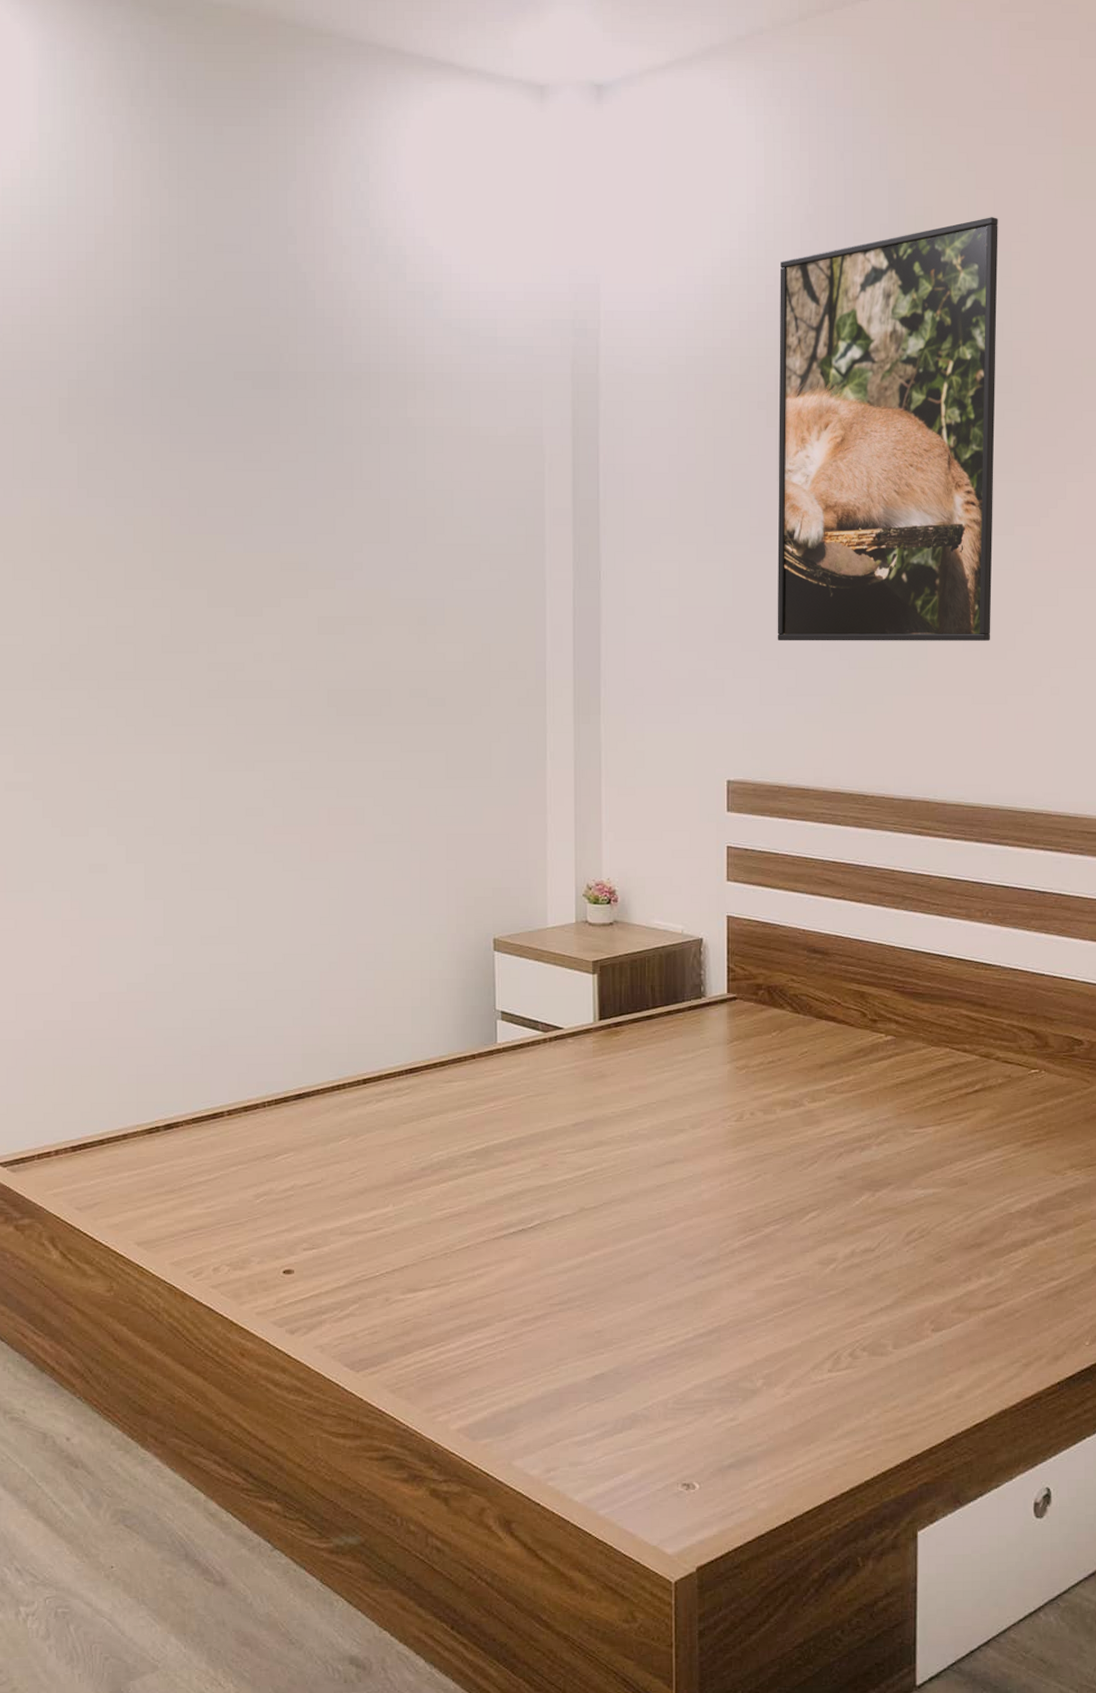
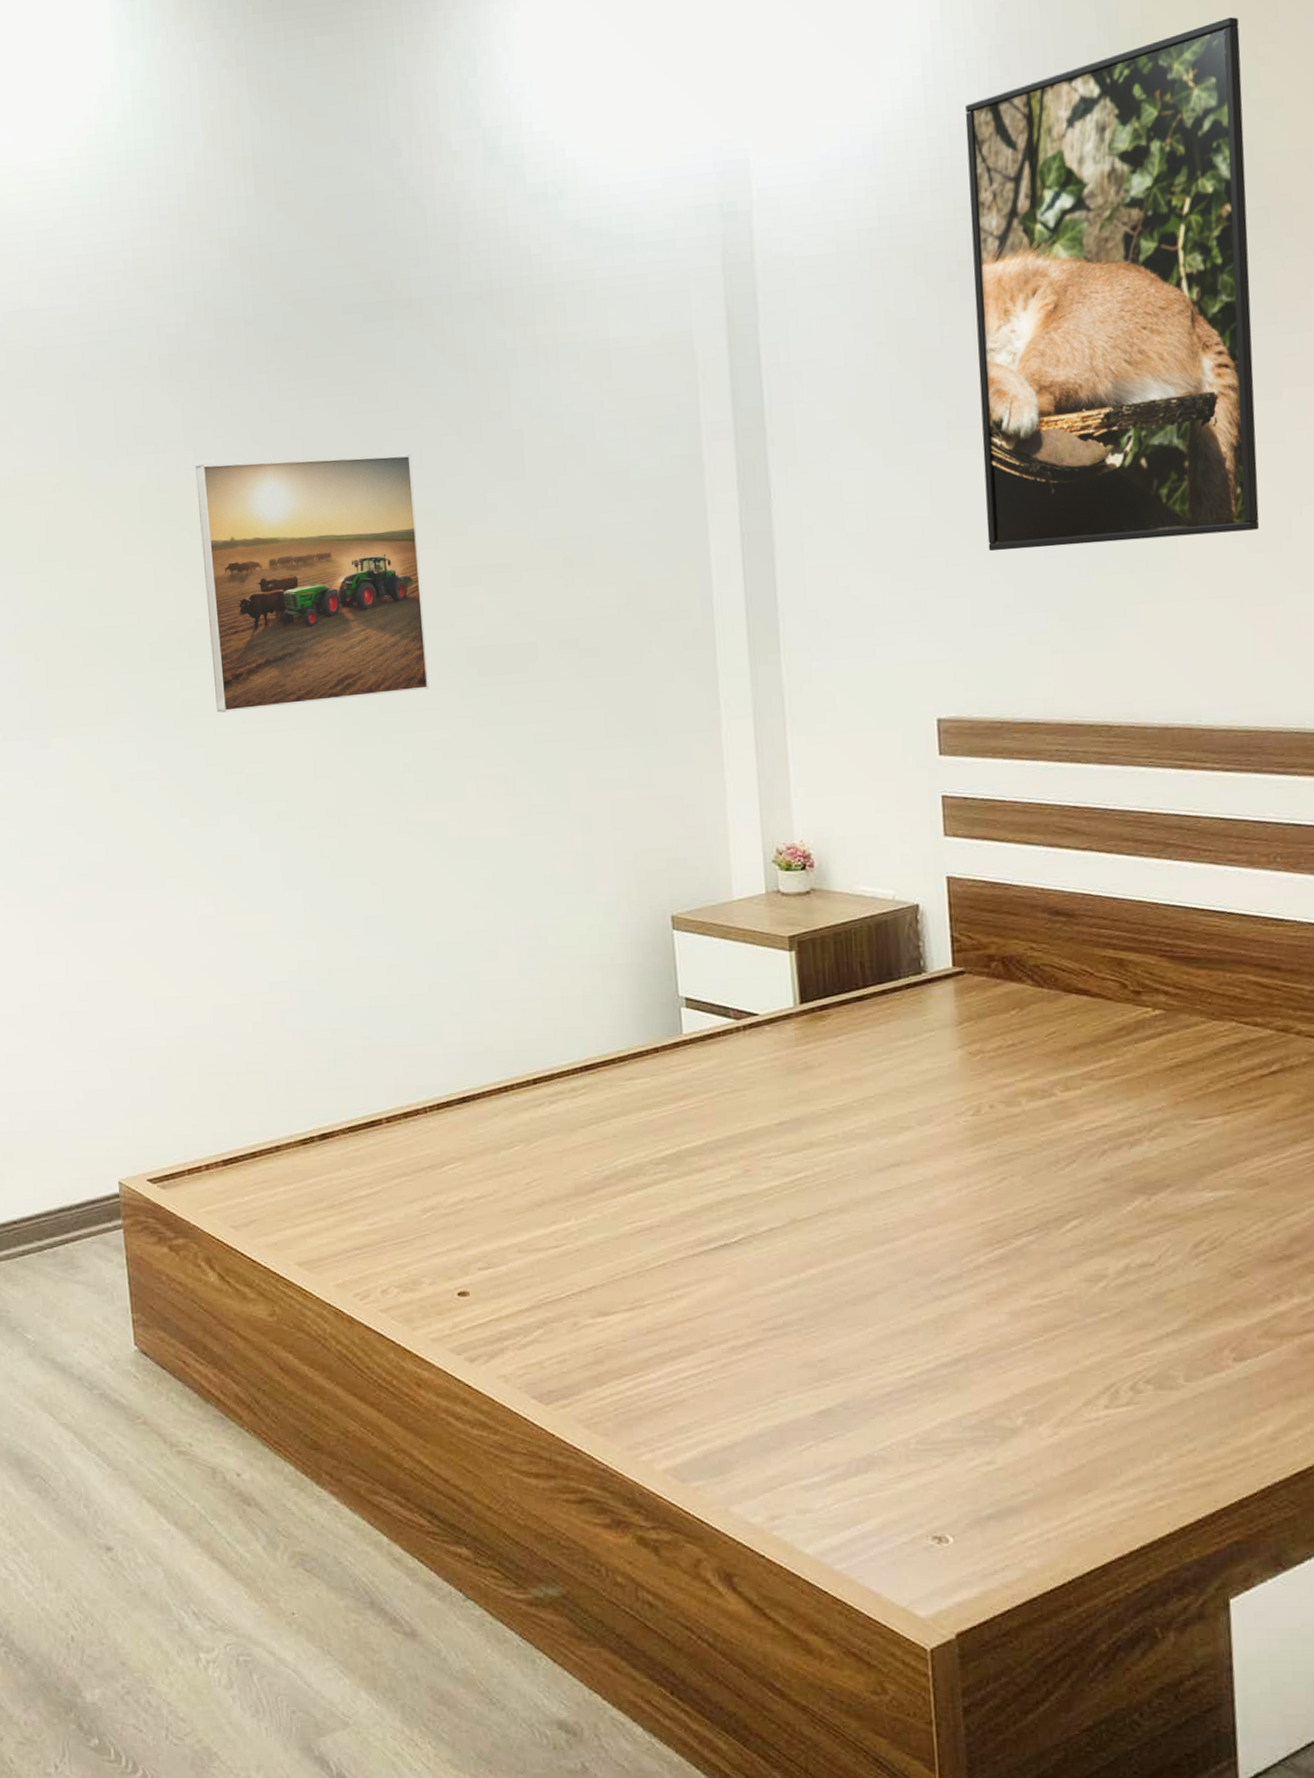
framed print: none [87,503,292,732] -> present [195,454,430,713]

